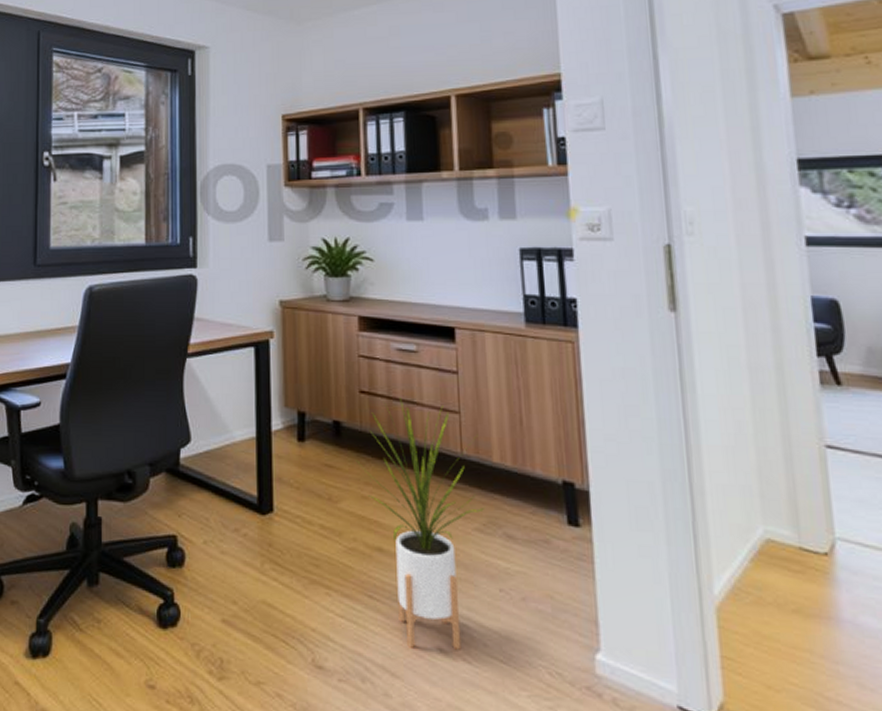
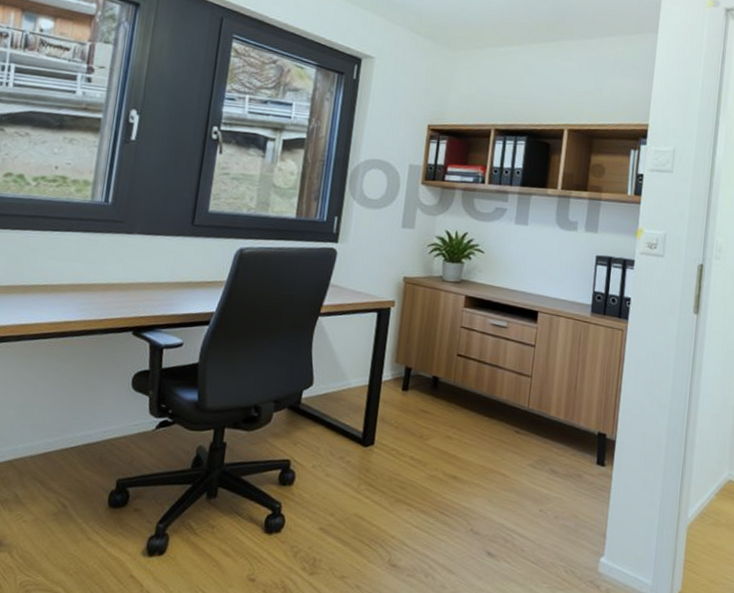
house plant: present [355,397,484,650] -> none [446,361,542,554]

